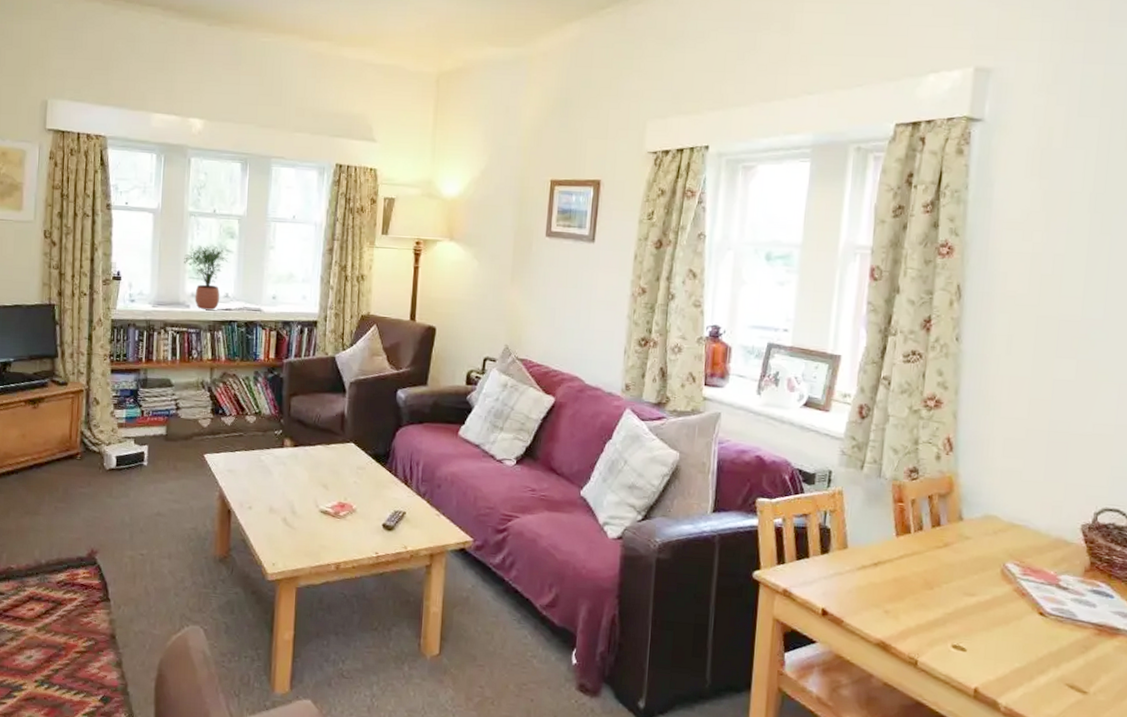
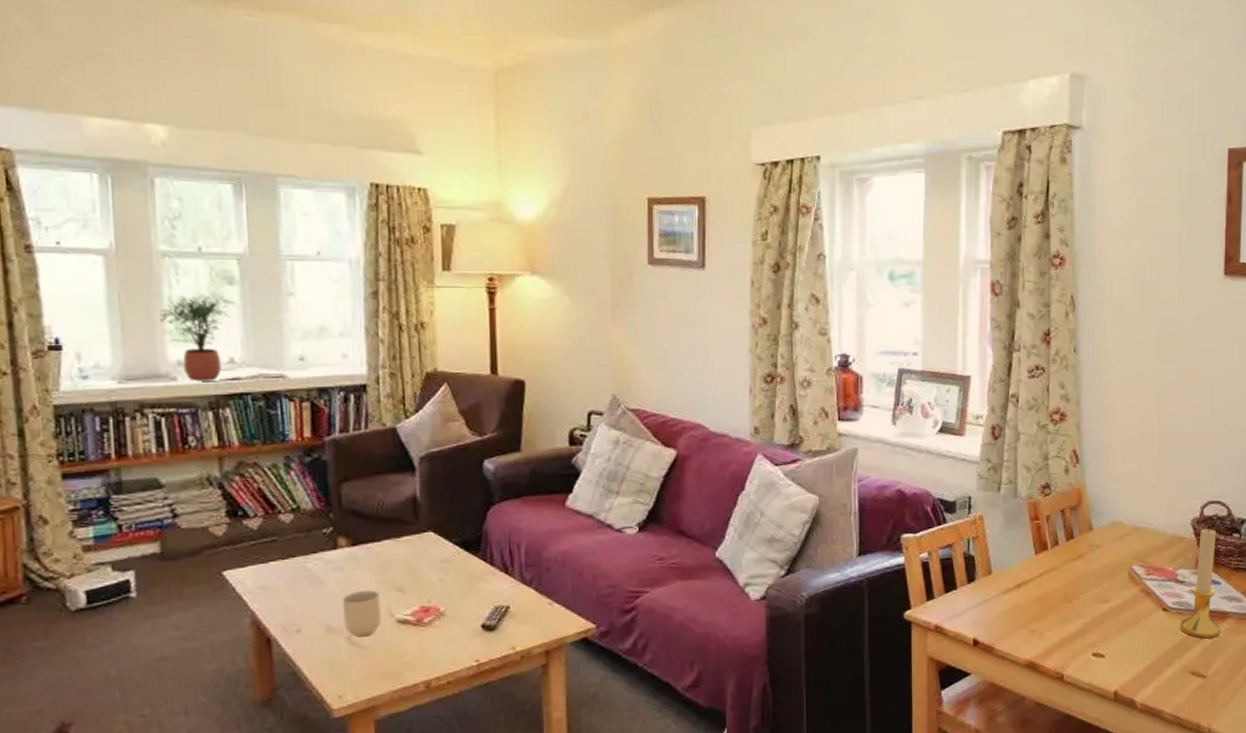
mug: none [282,483,310,520] -> present [341,590,382,637]
candle holder: none [1058,535,1112,654] -> present [1179,526,1221,639]

